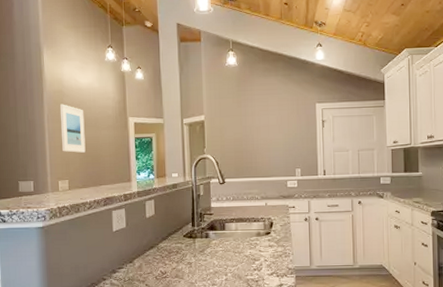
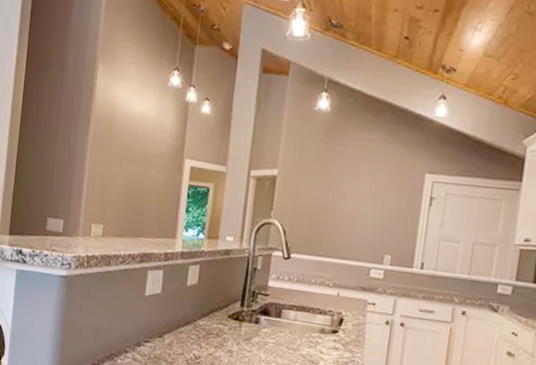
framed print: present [59,104,86,153] -> none [102,132,134,195]

